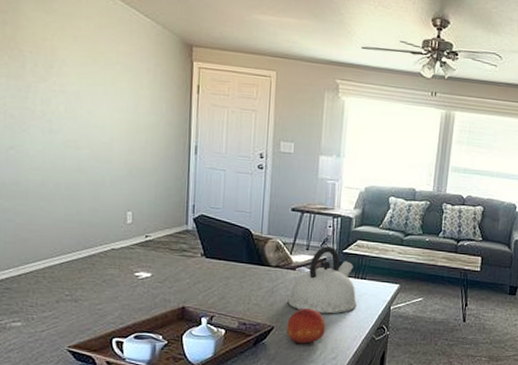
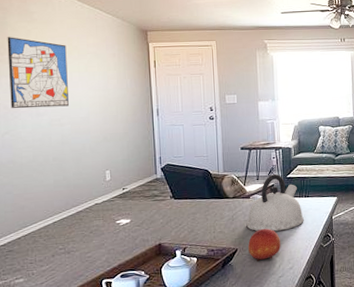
wall art: none [18,28,91,126] -> present [7,37,69,109]

